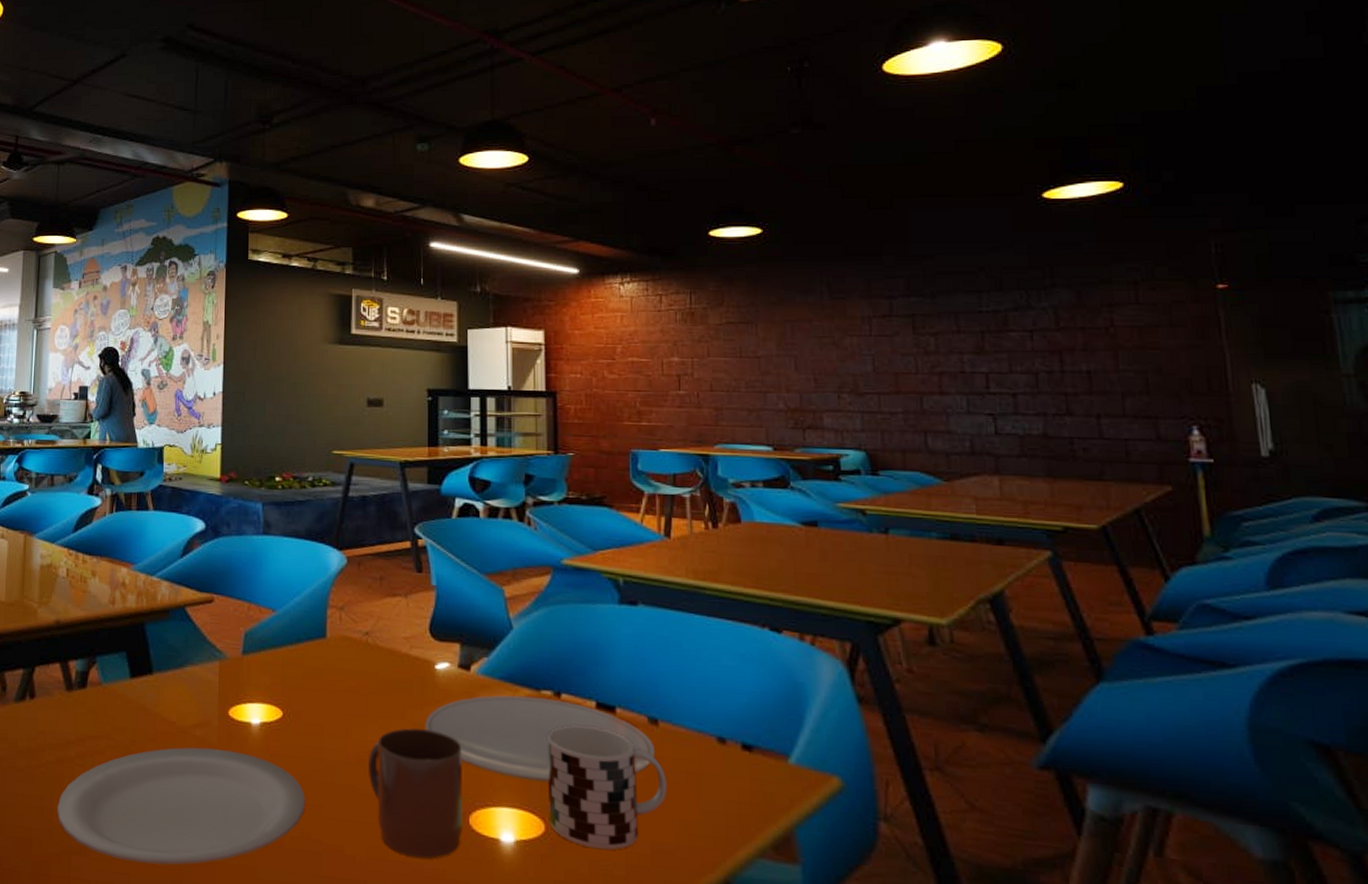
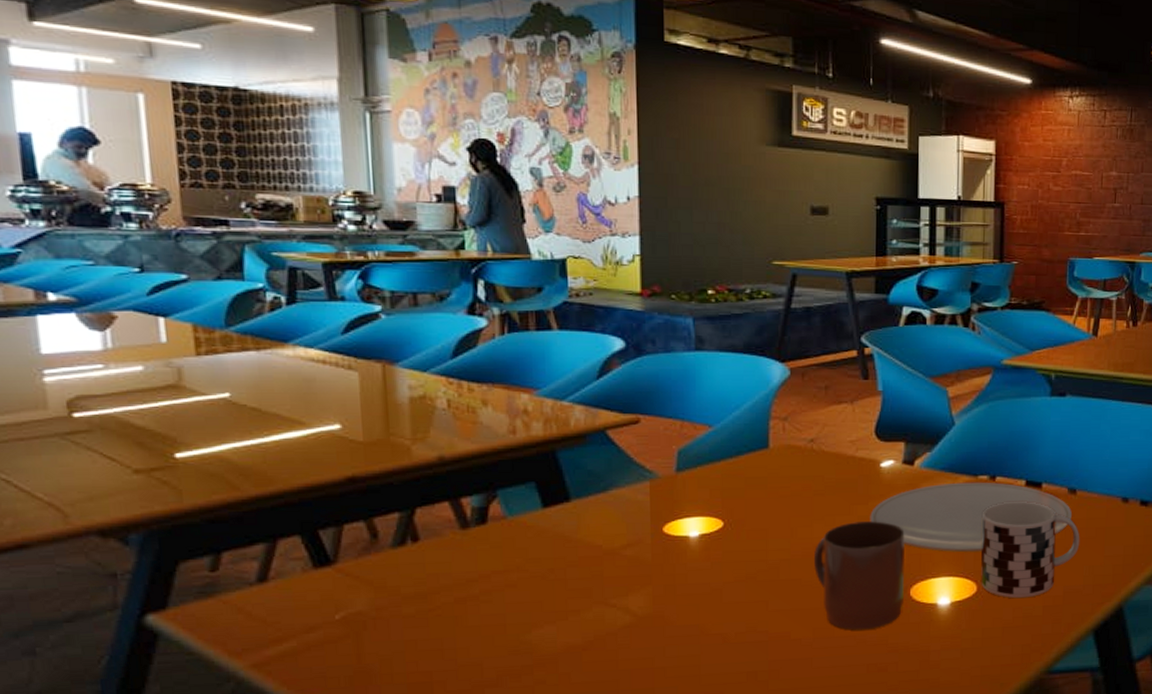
plate: present [57,747,305,865] -> none [461,565,750,683]

